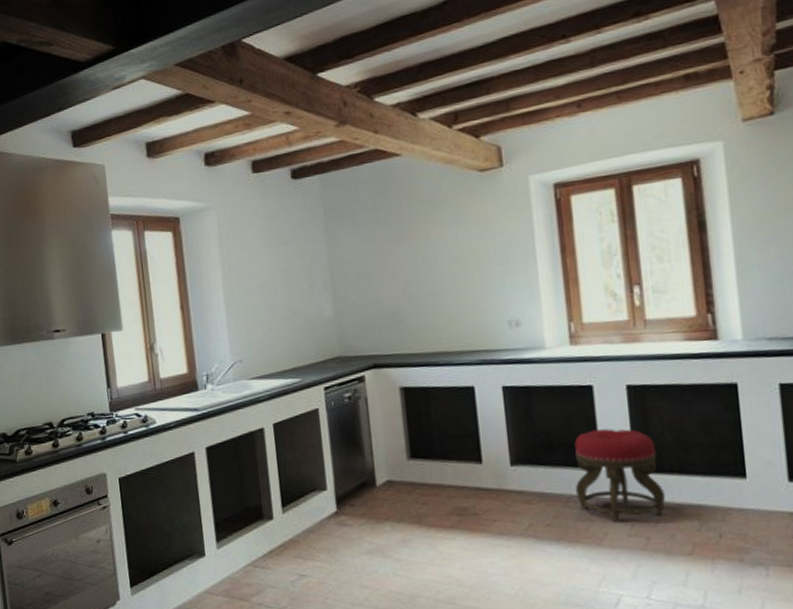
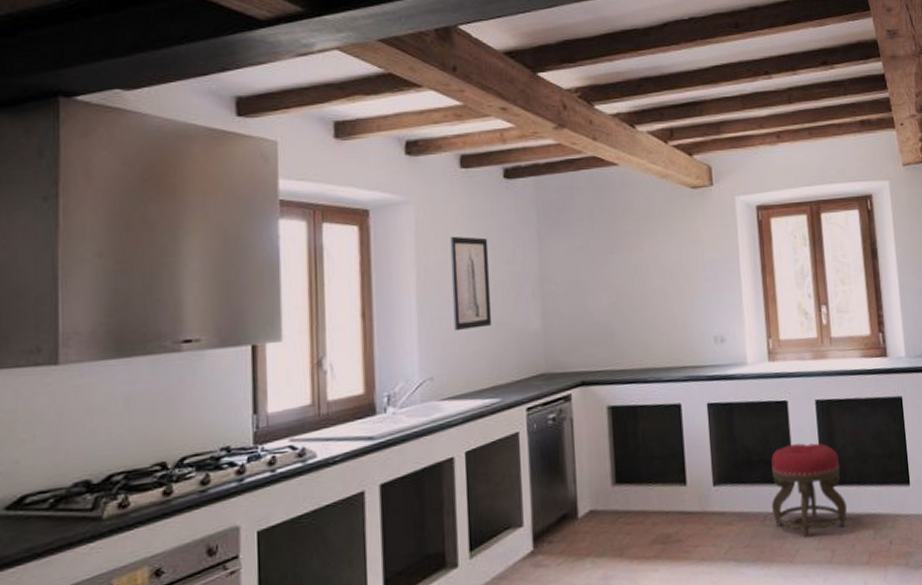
wall art: none [247,235,289,319] -> present [450,236,492,330]

